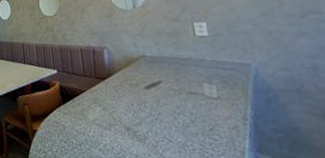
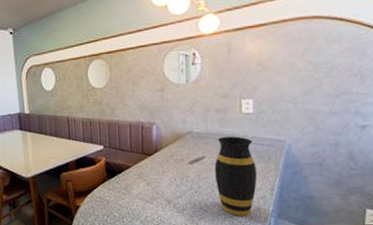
vase: none [173,60,226,148] -> present [214,136,257,216]

